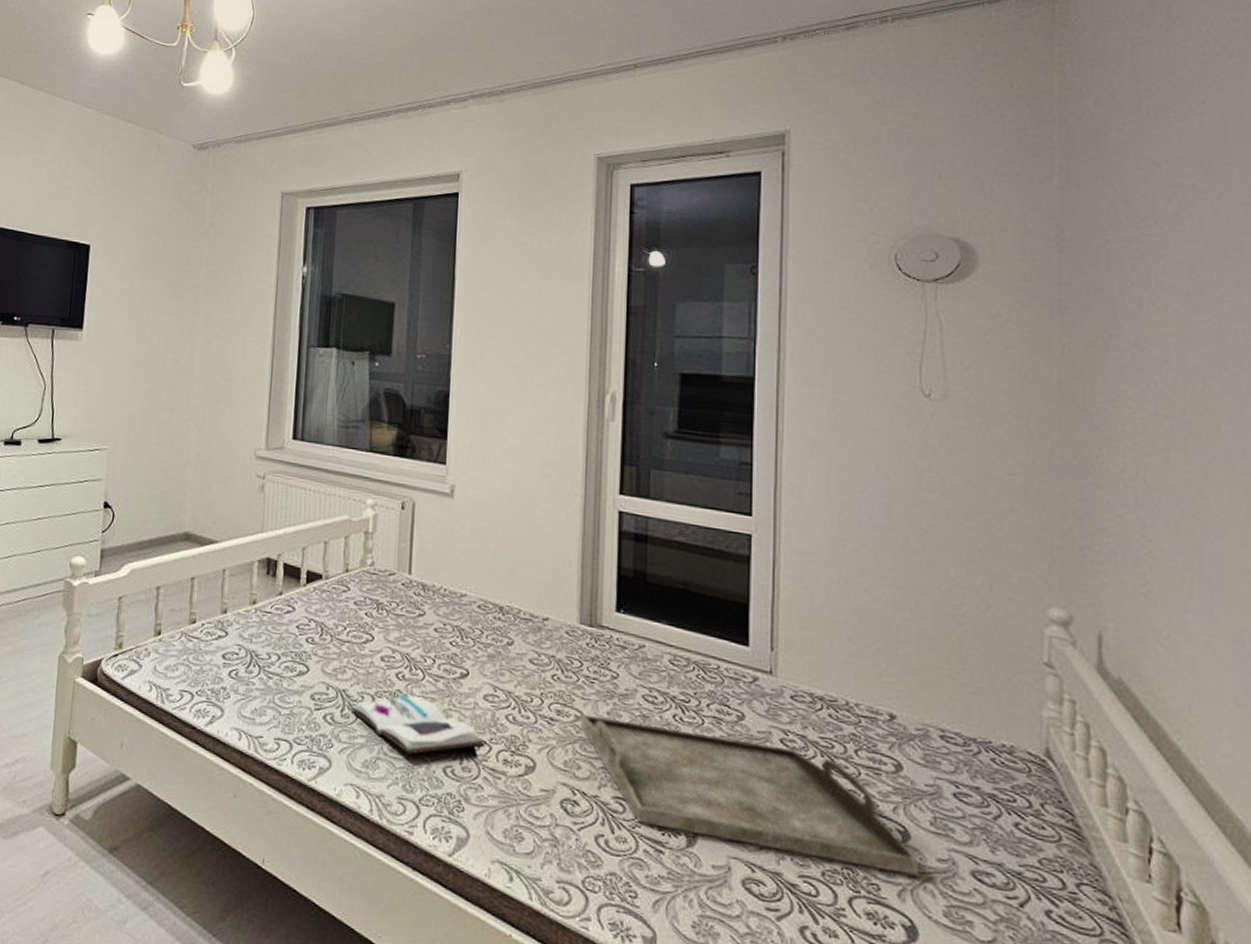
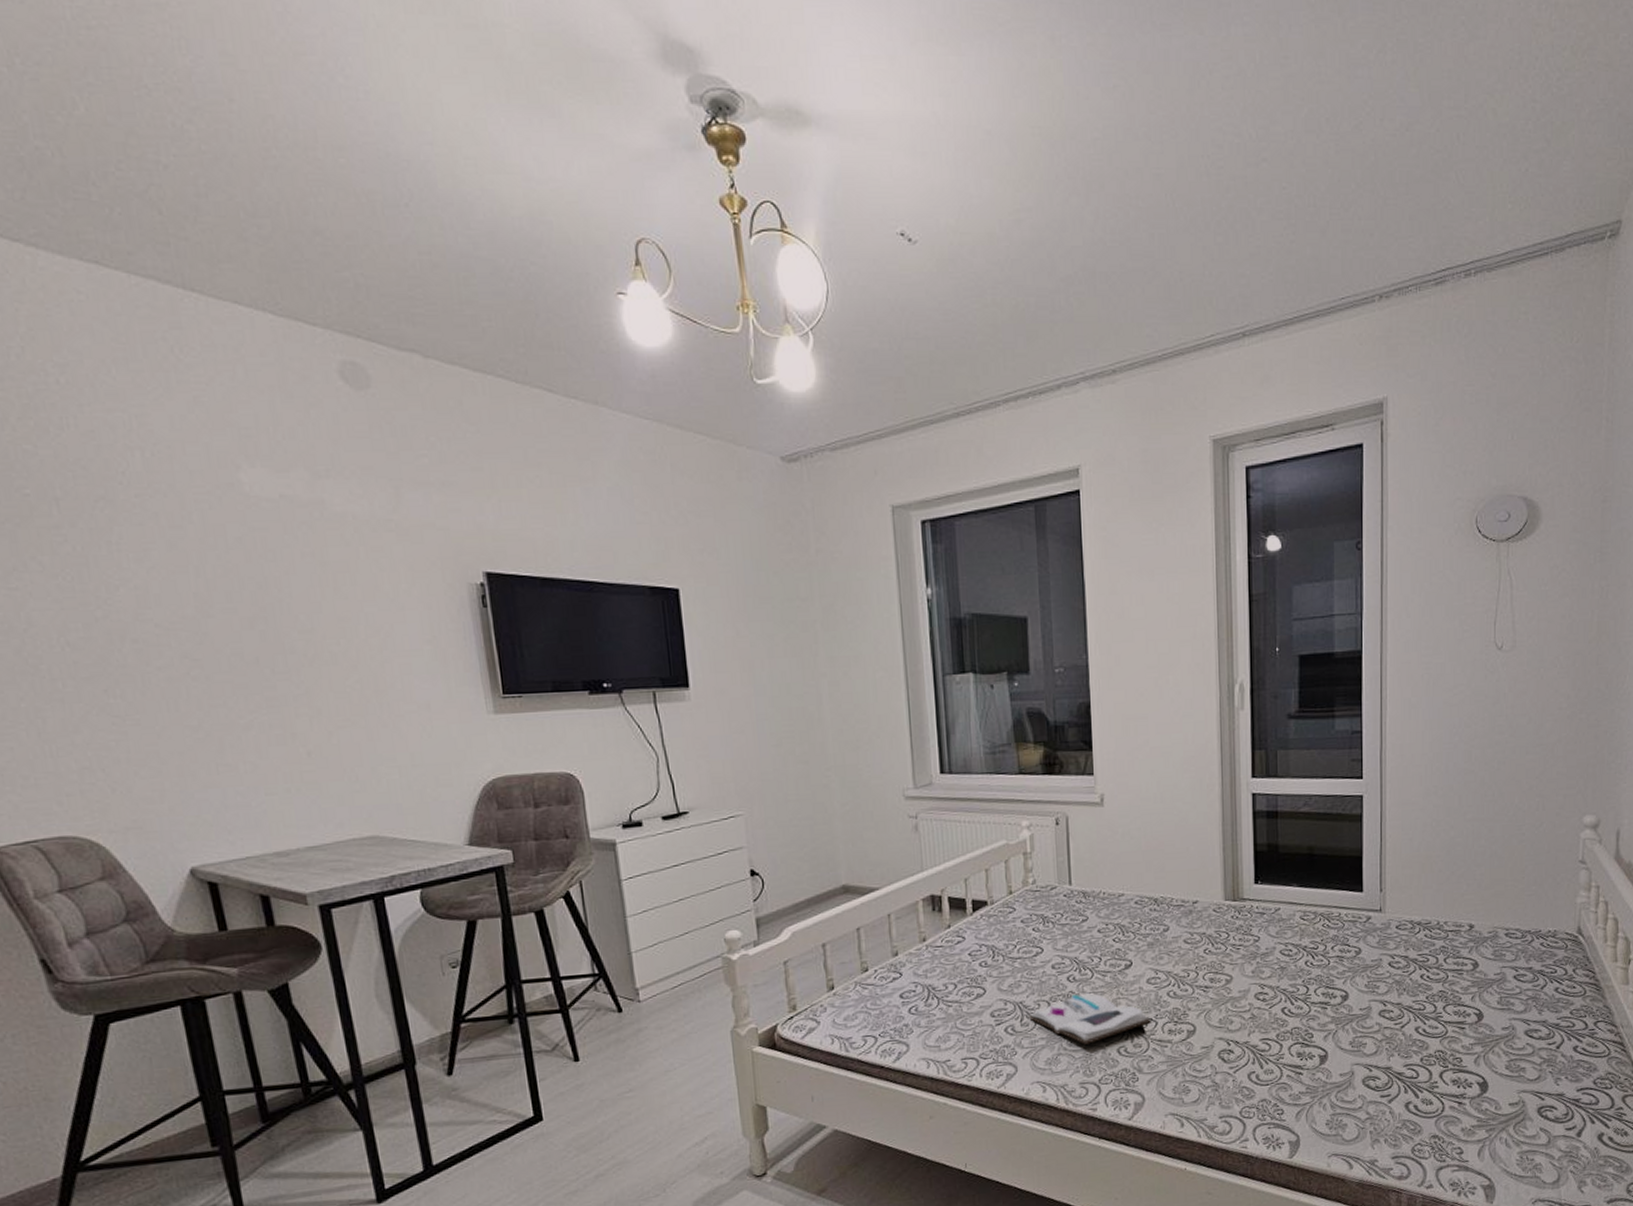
serving tray: present [580,714,918,876] -> none [1230,968,1489,1055]

